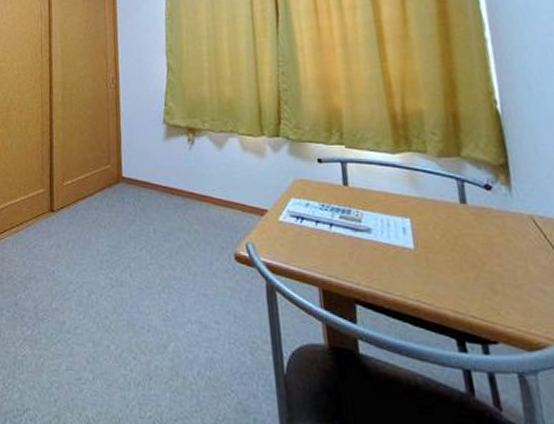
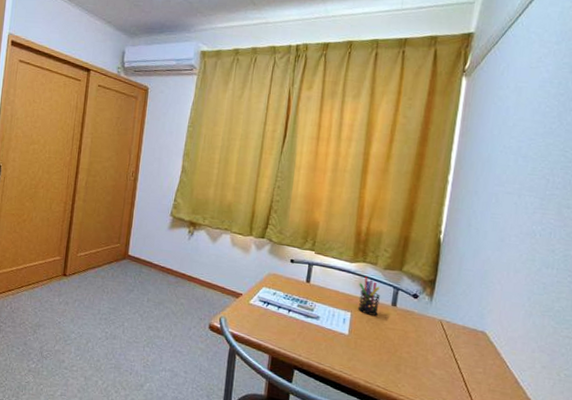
pen holder: none [410,169,446,219] -> present [357,276,380,316]

